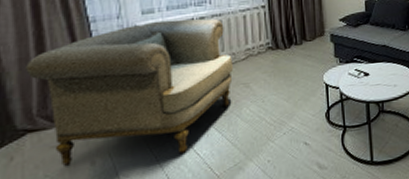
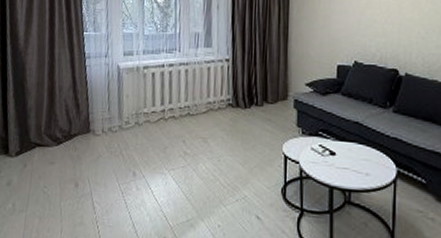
armchair: present [25,18,233,166] -> none [40,63,194,195]

